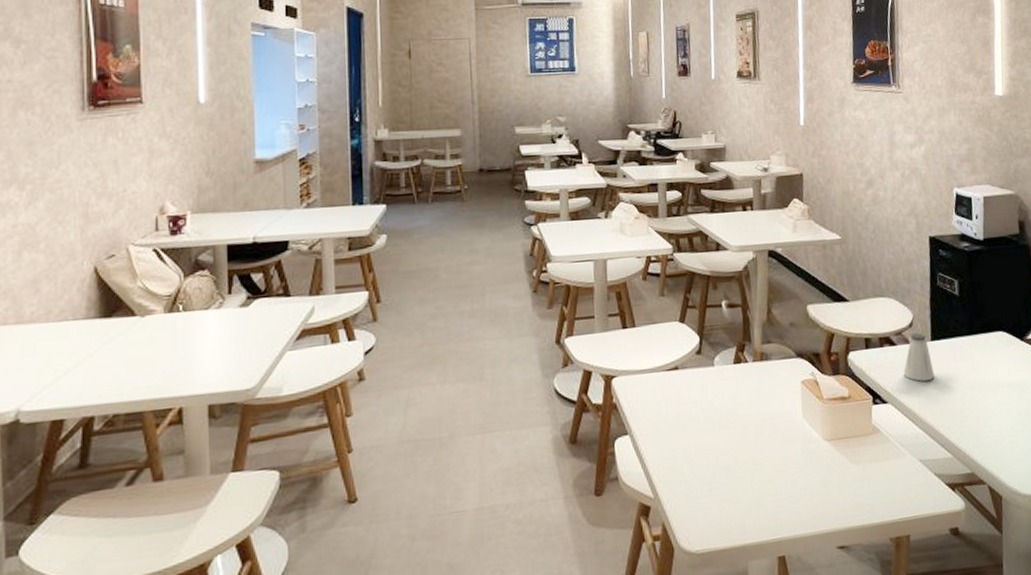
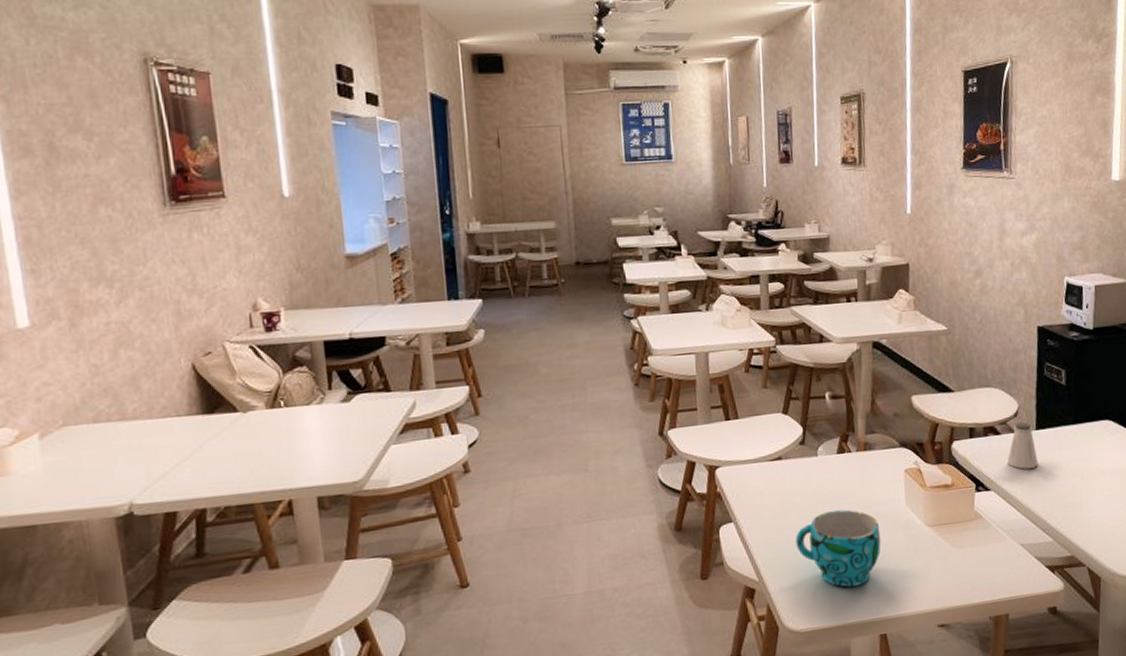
cup: none [692,422,779,505] -> present [795,509,881,588]

